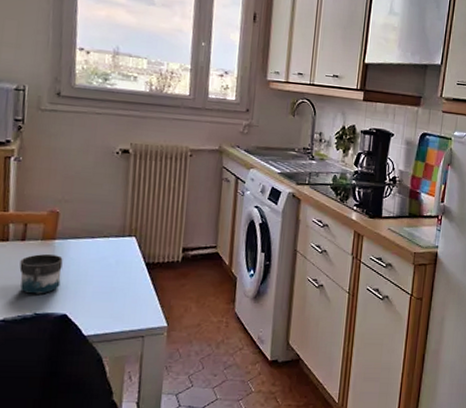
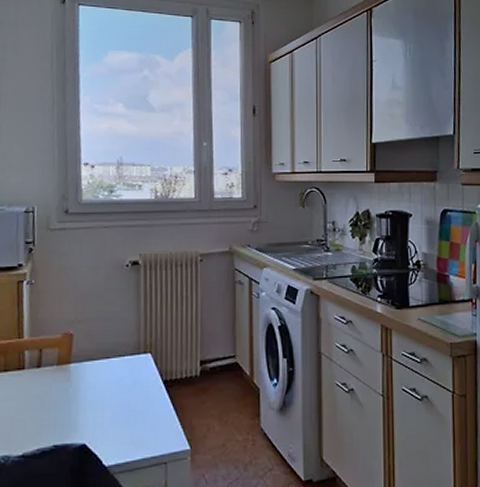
mug: present [19,253,63,294] -> none [36,379,79,425]

